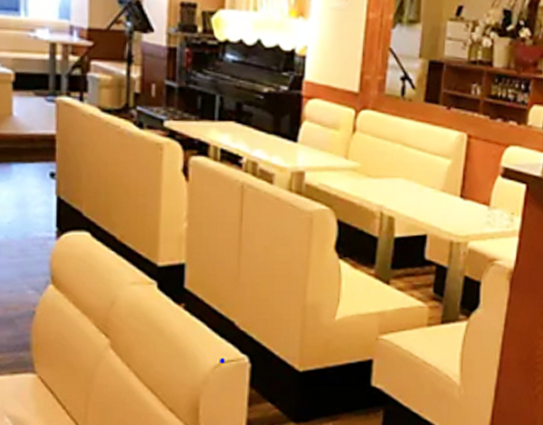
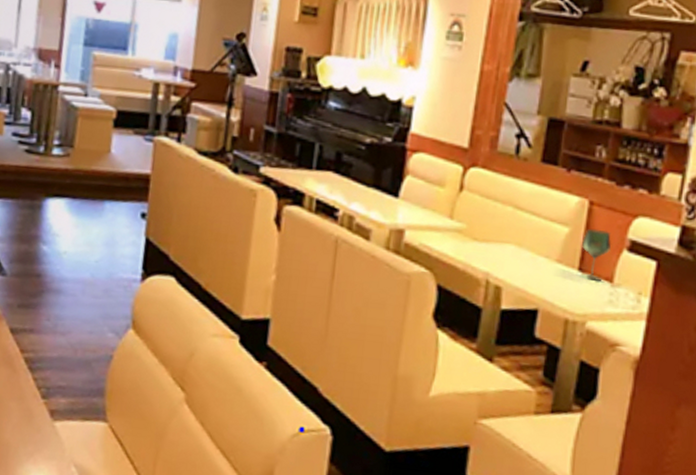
wine glass: none [461,159,488,205] -> present [580,228,612,281]

